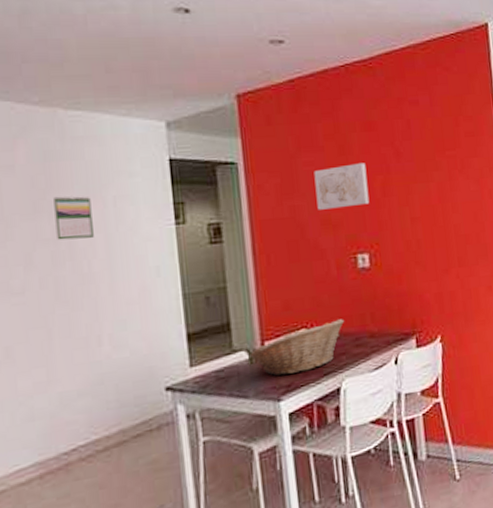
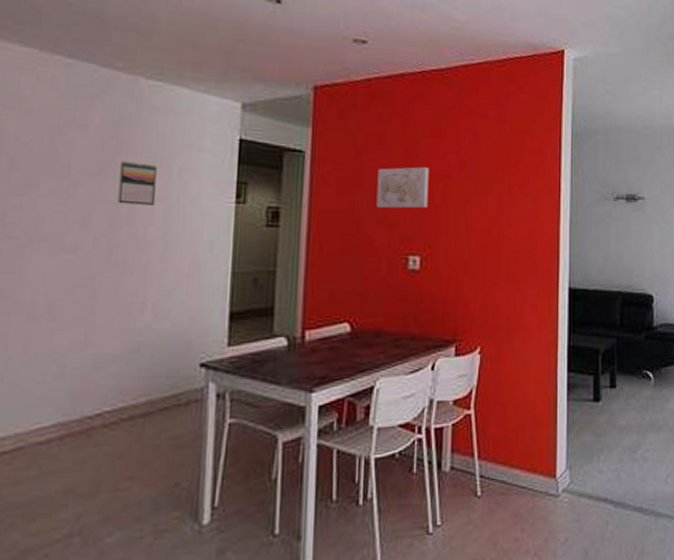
fruit basket: present [250,319,345,376] -> none [289,318,388,366]

